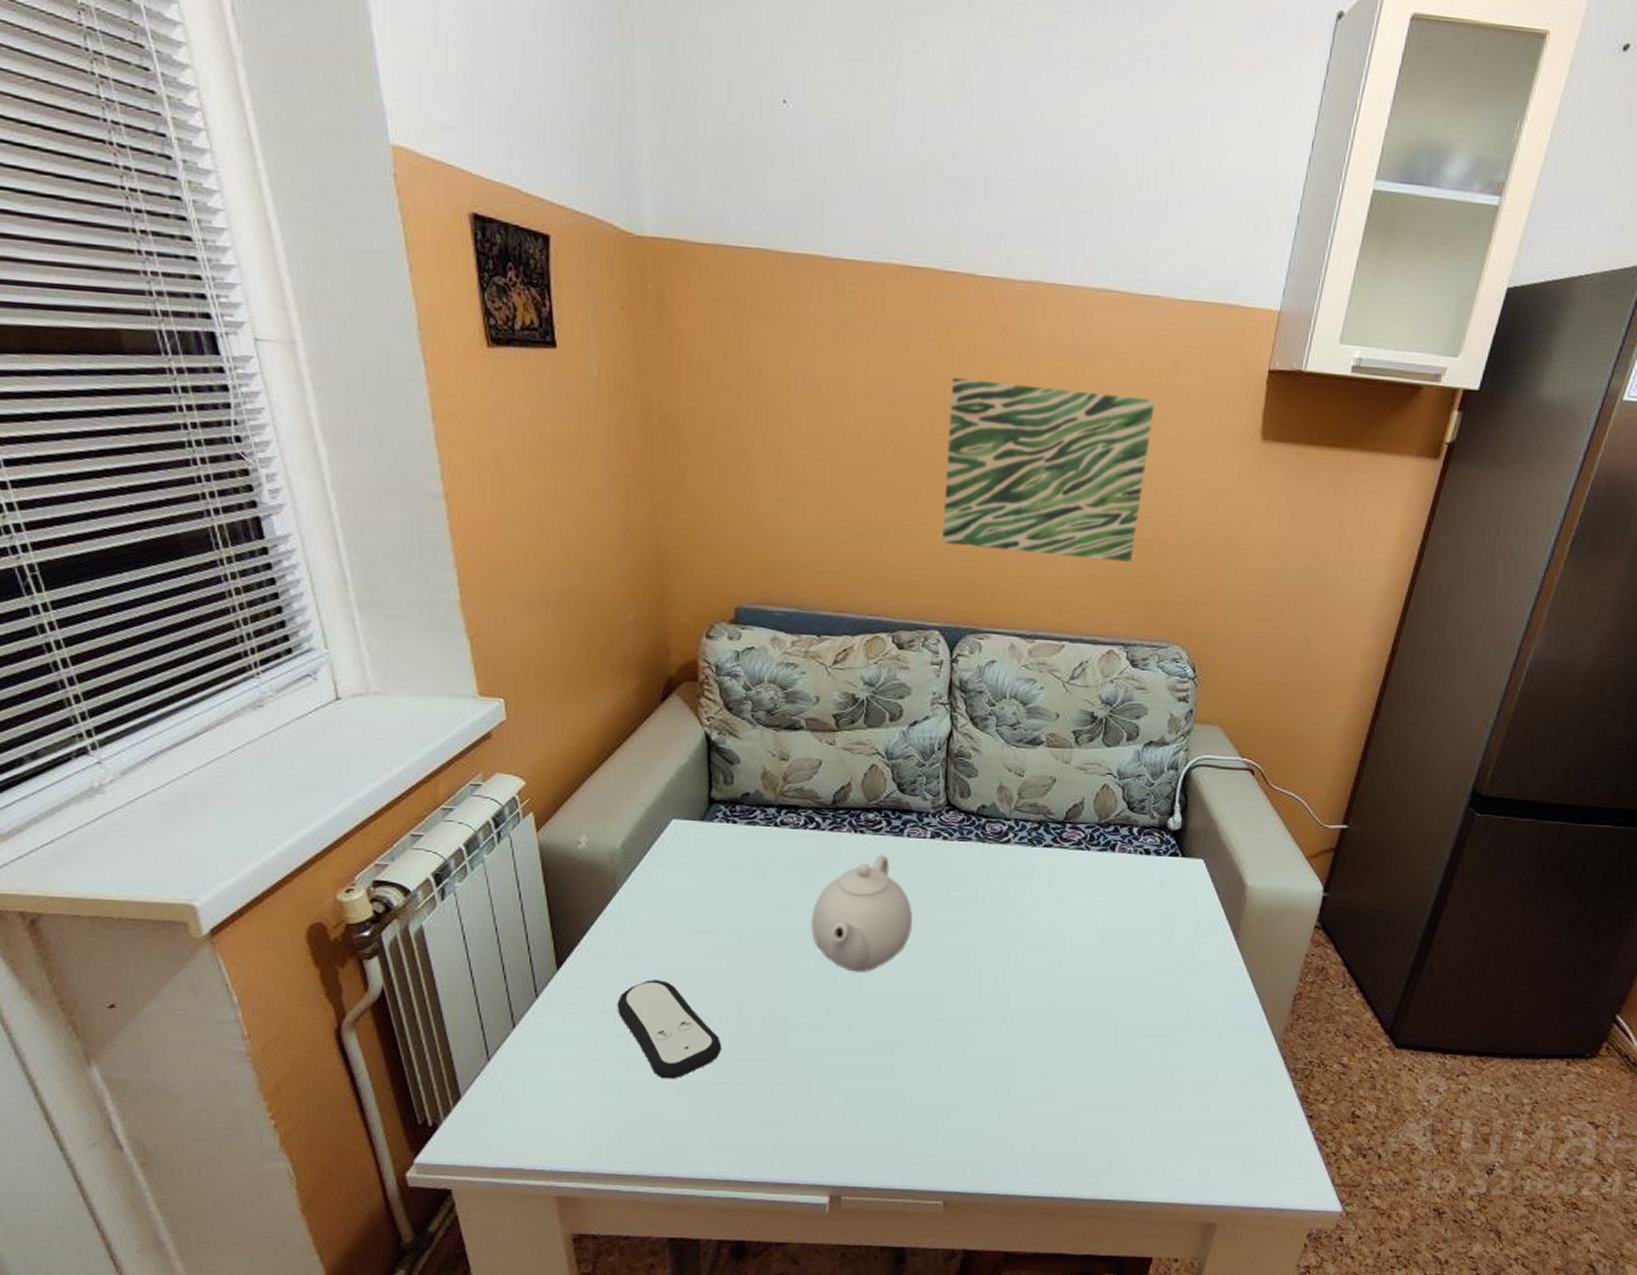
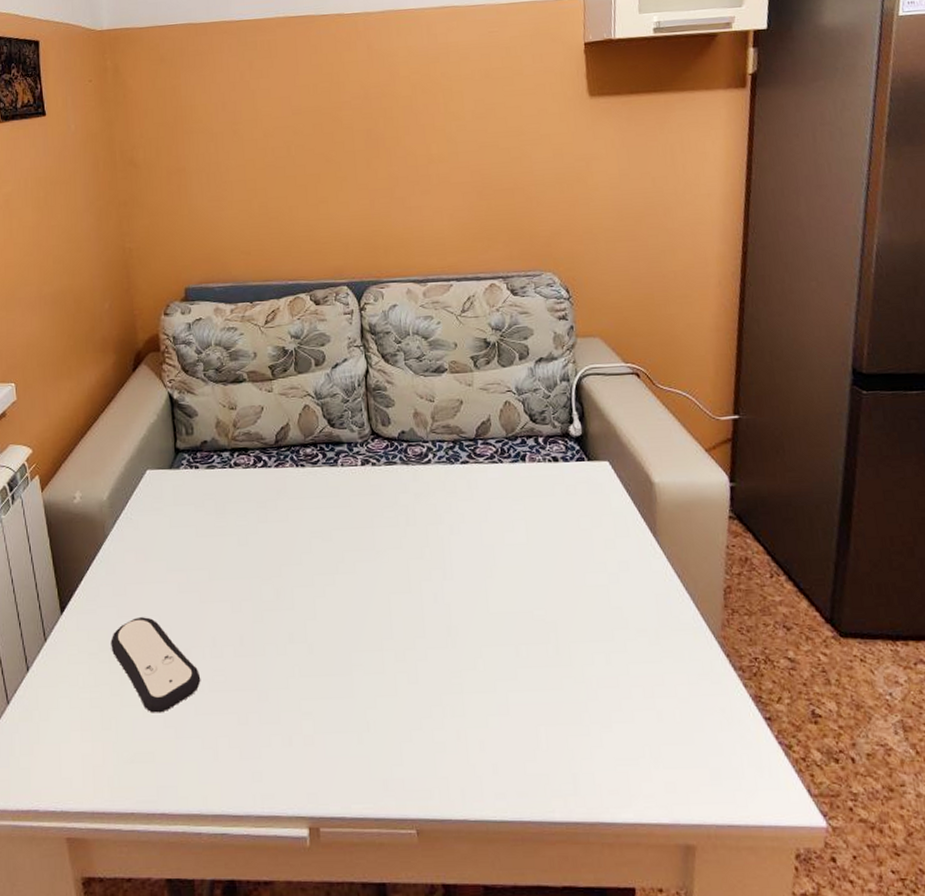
teapot: present [811,855,912,972] -> none [267,484,355,597]
wall art: present [942,378,1155,562] -> none [334,80,499,216]

